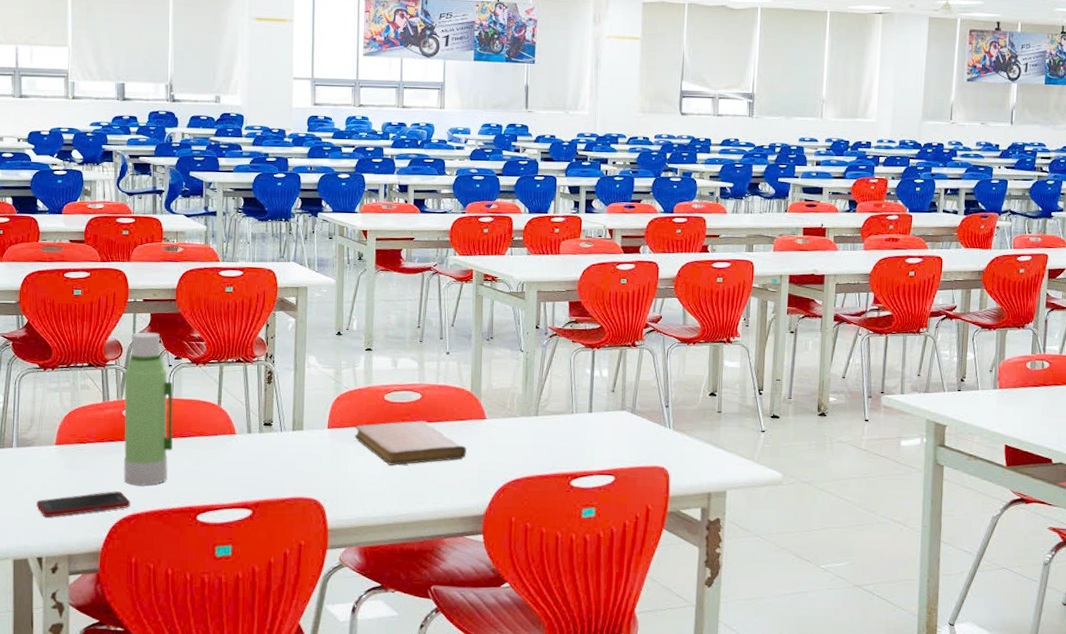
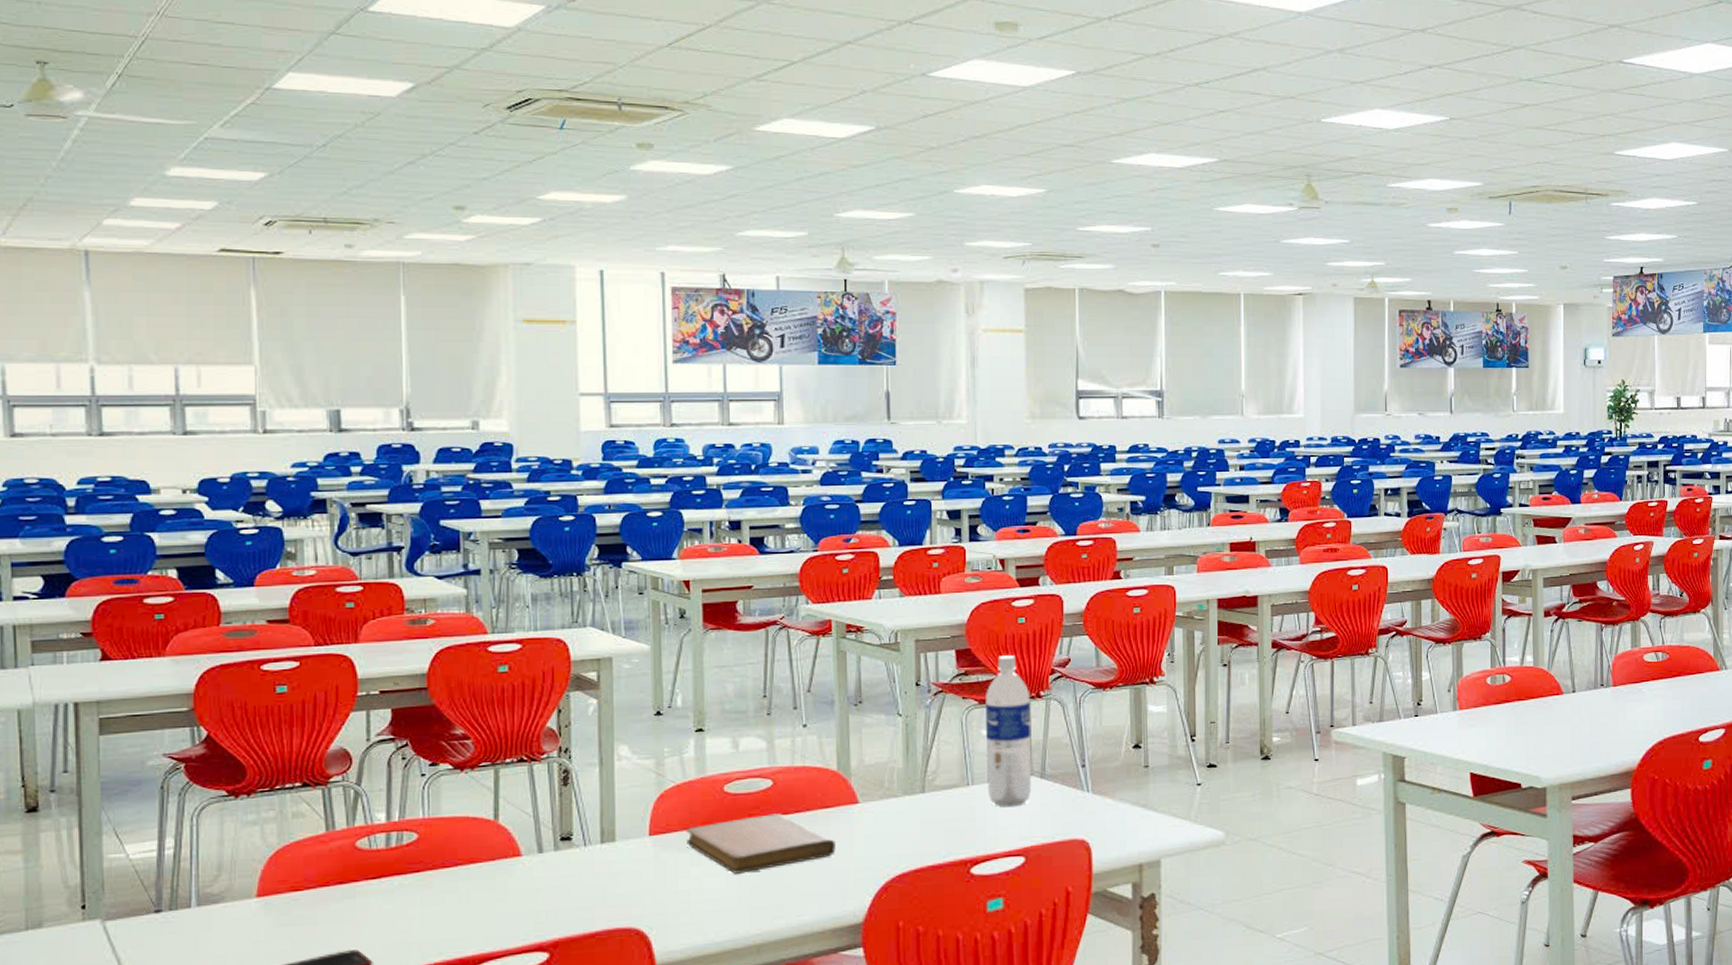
water bottle: present [123,332,174,486] -> none [356,733,432,939]
water bottle: none [588,309,627,434] -> present [984,655,1032,806]

